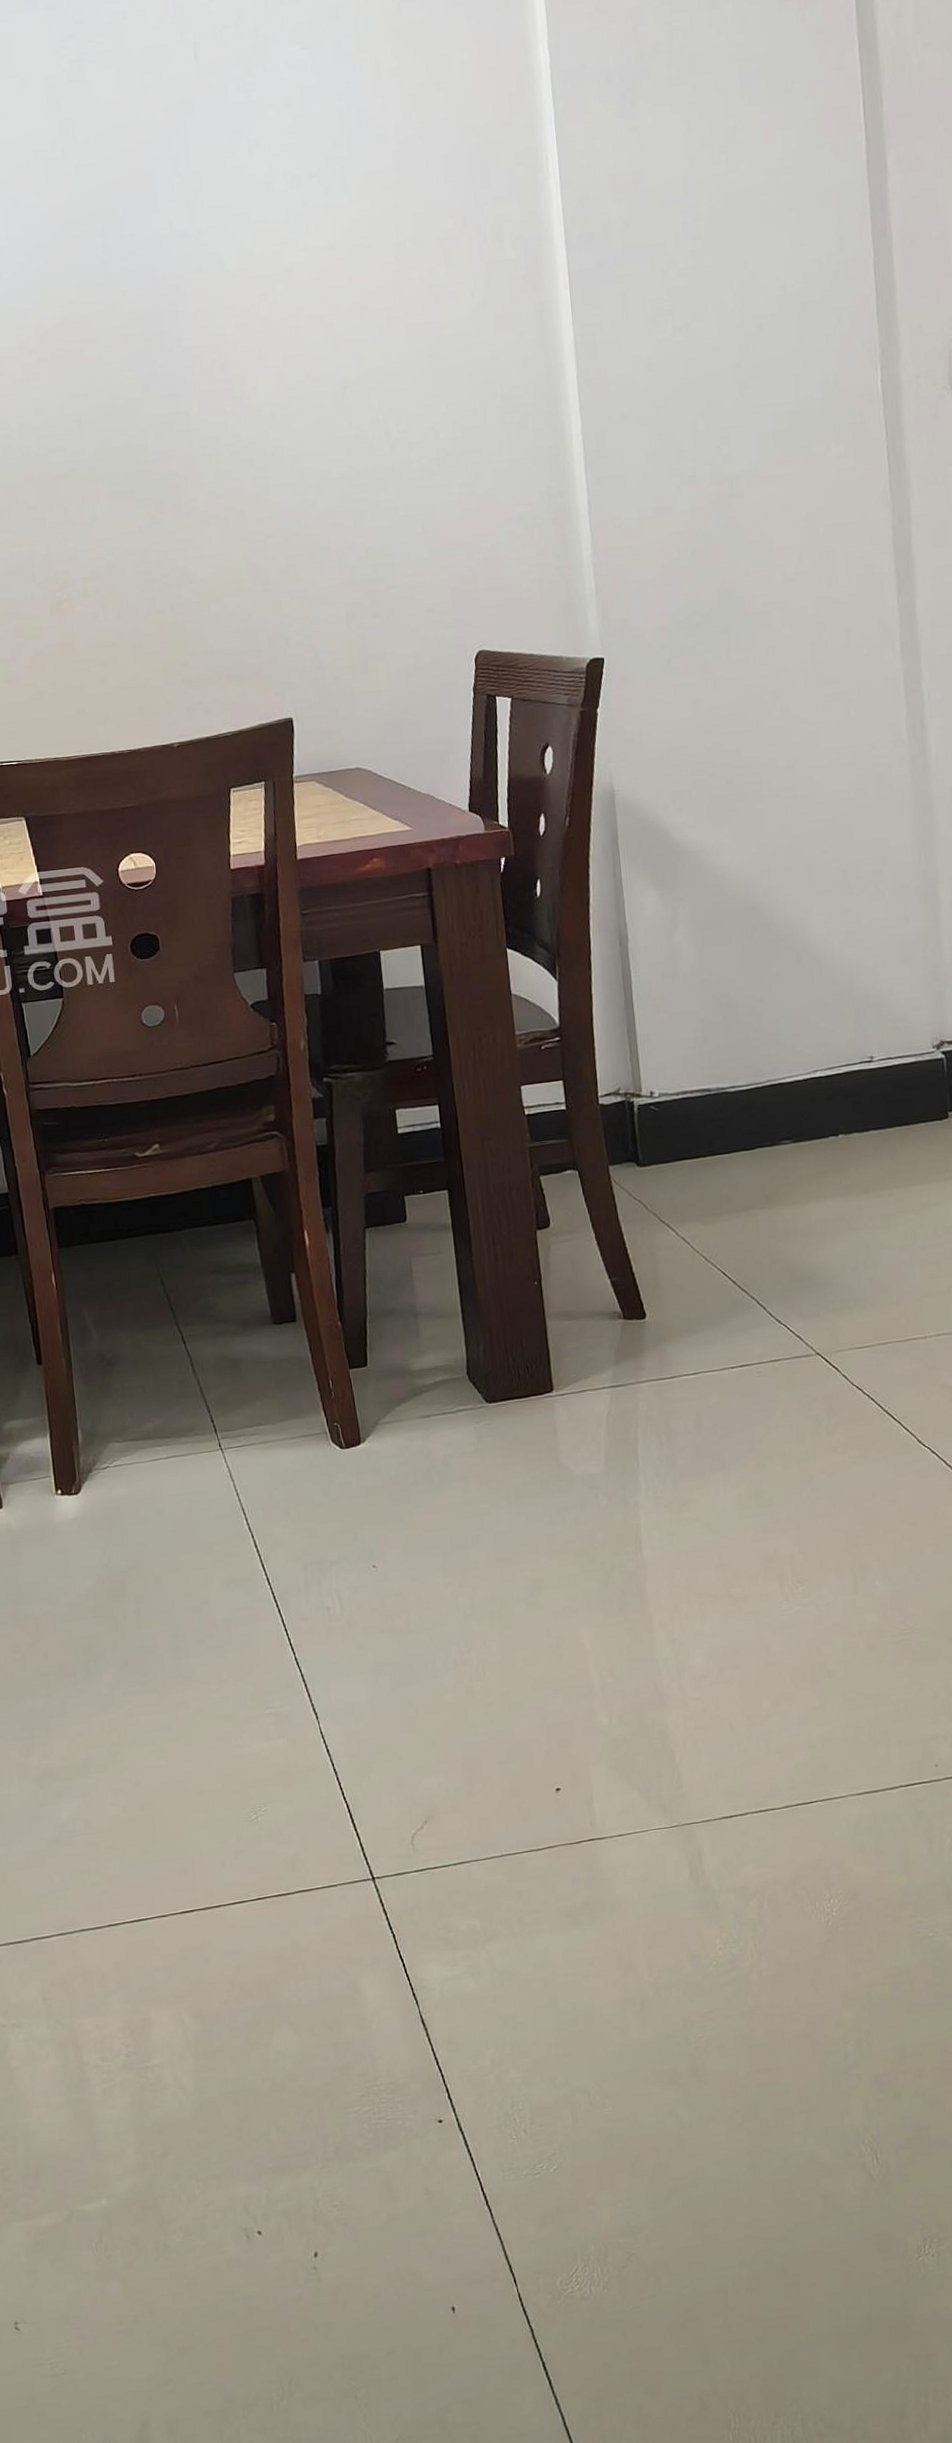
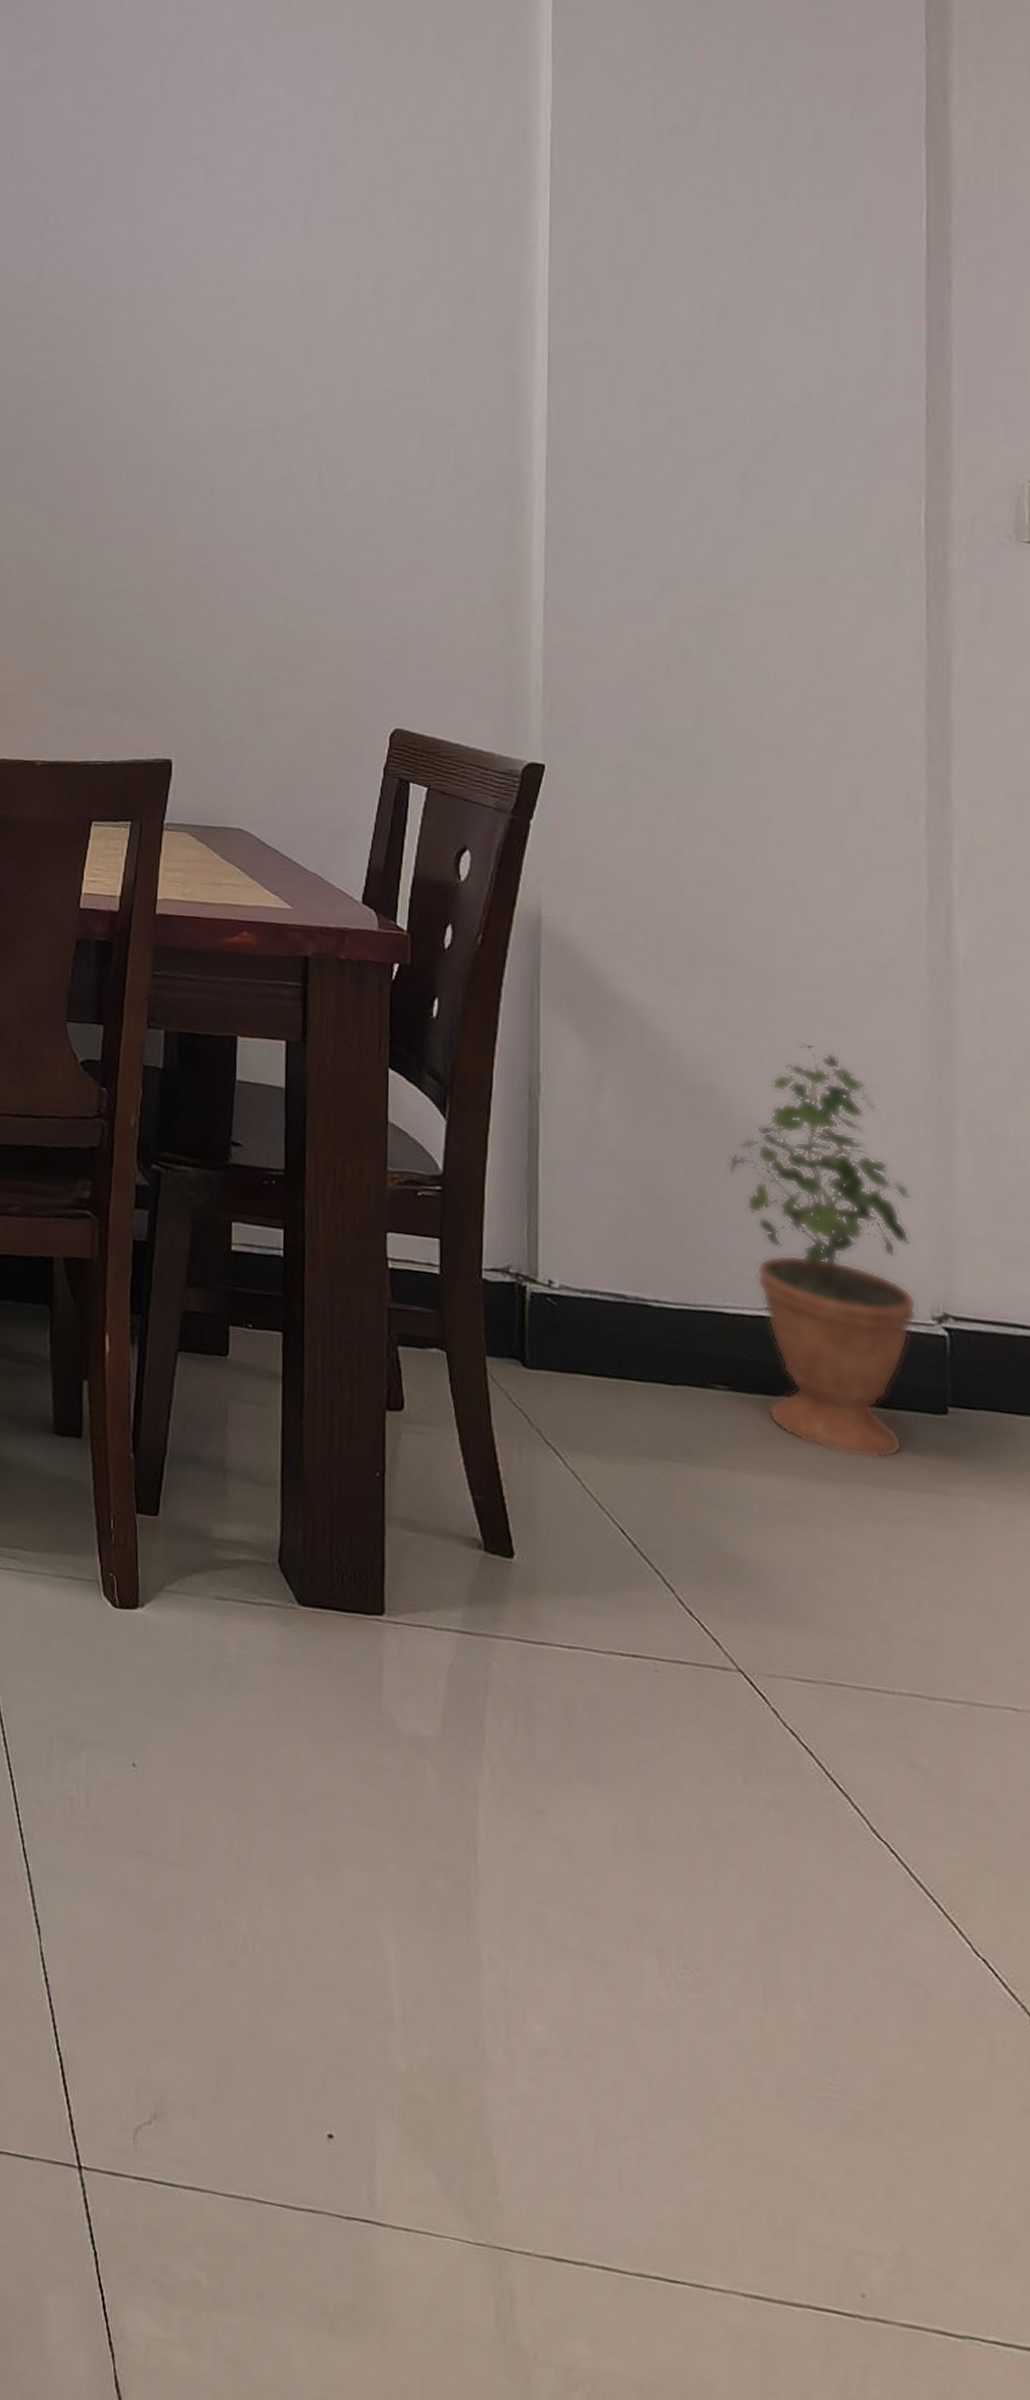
potted plant: none [776,851,922,1170] -> present [728,1044,917,1460]

